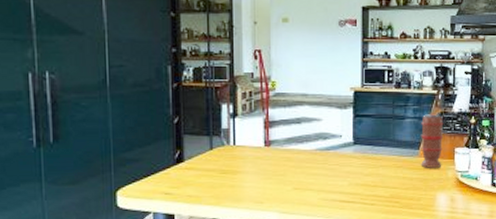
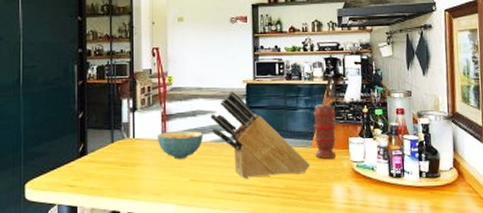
cereal bowl: none [259,139,309,167] -> present [156,131,204,159]
knife block: none [315,98,415,188] -> present [210,91,310,179]

